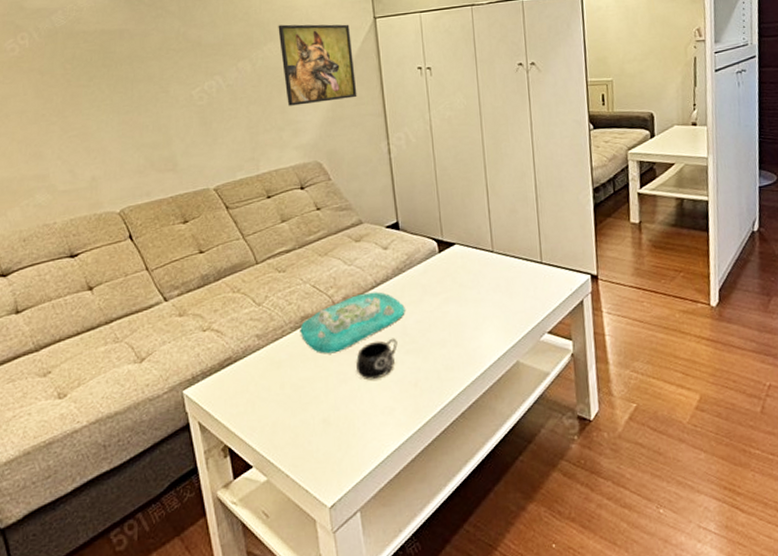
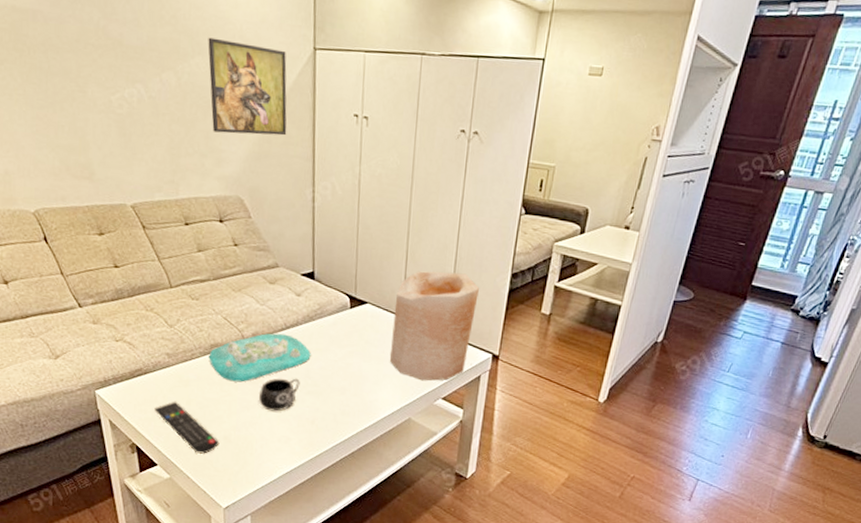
remote control: none [246,387,319,445] -> present [154,401,220,454]
vase: none [482,197,565,317] -> present [390,271,479,381]

